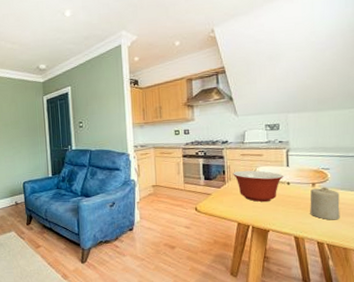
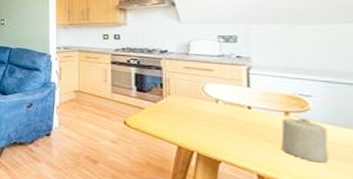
mixing bowl: present [233,170,284,203] -> none [173,85,243,127]

